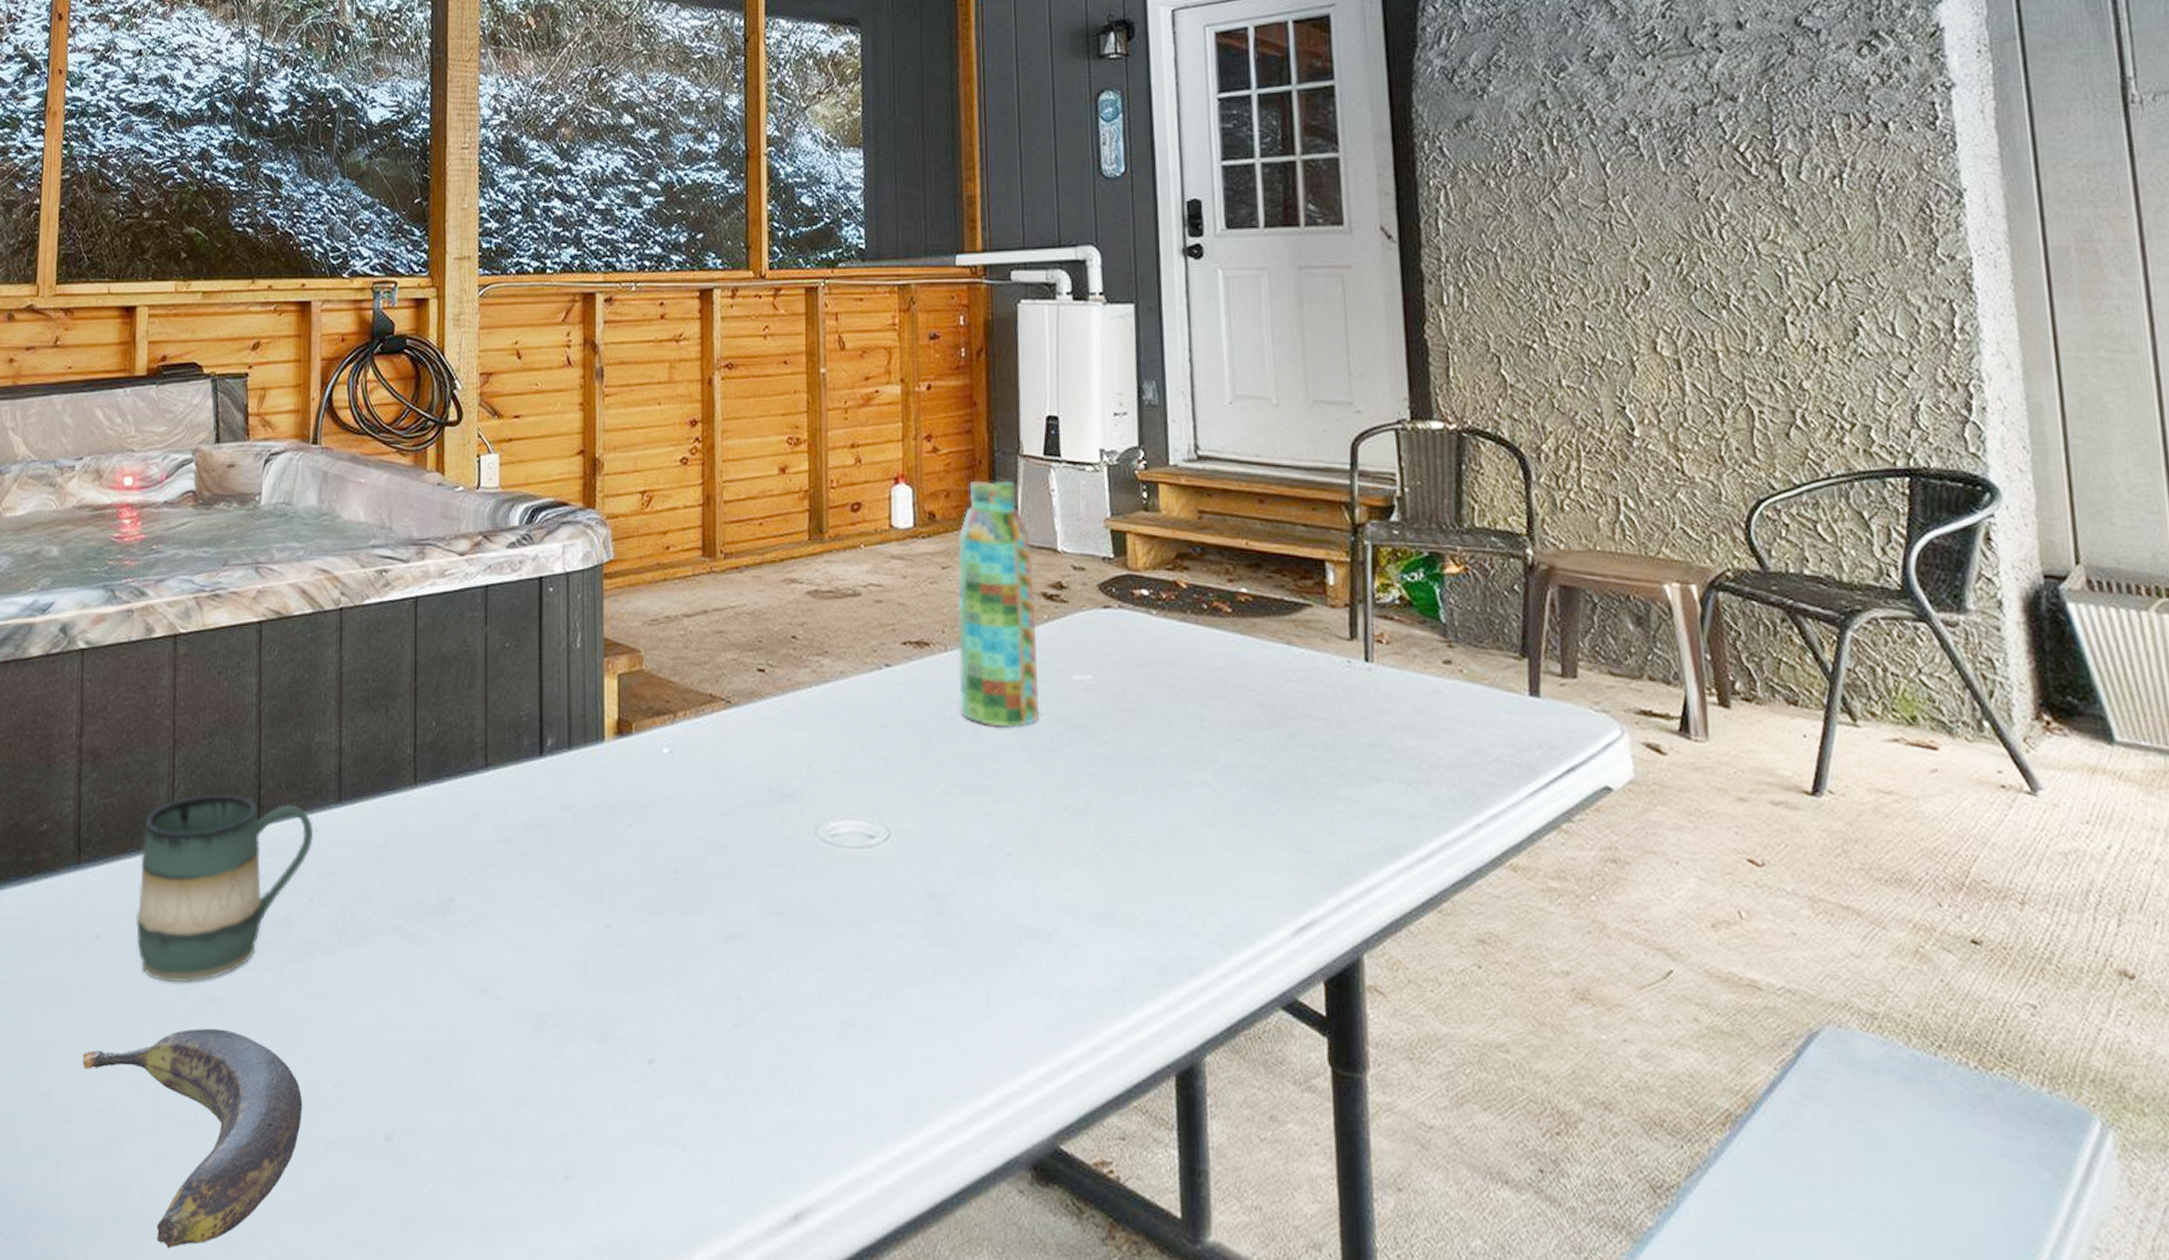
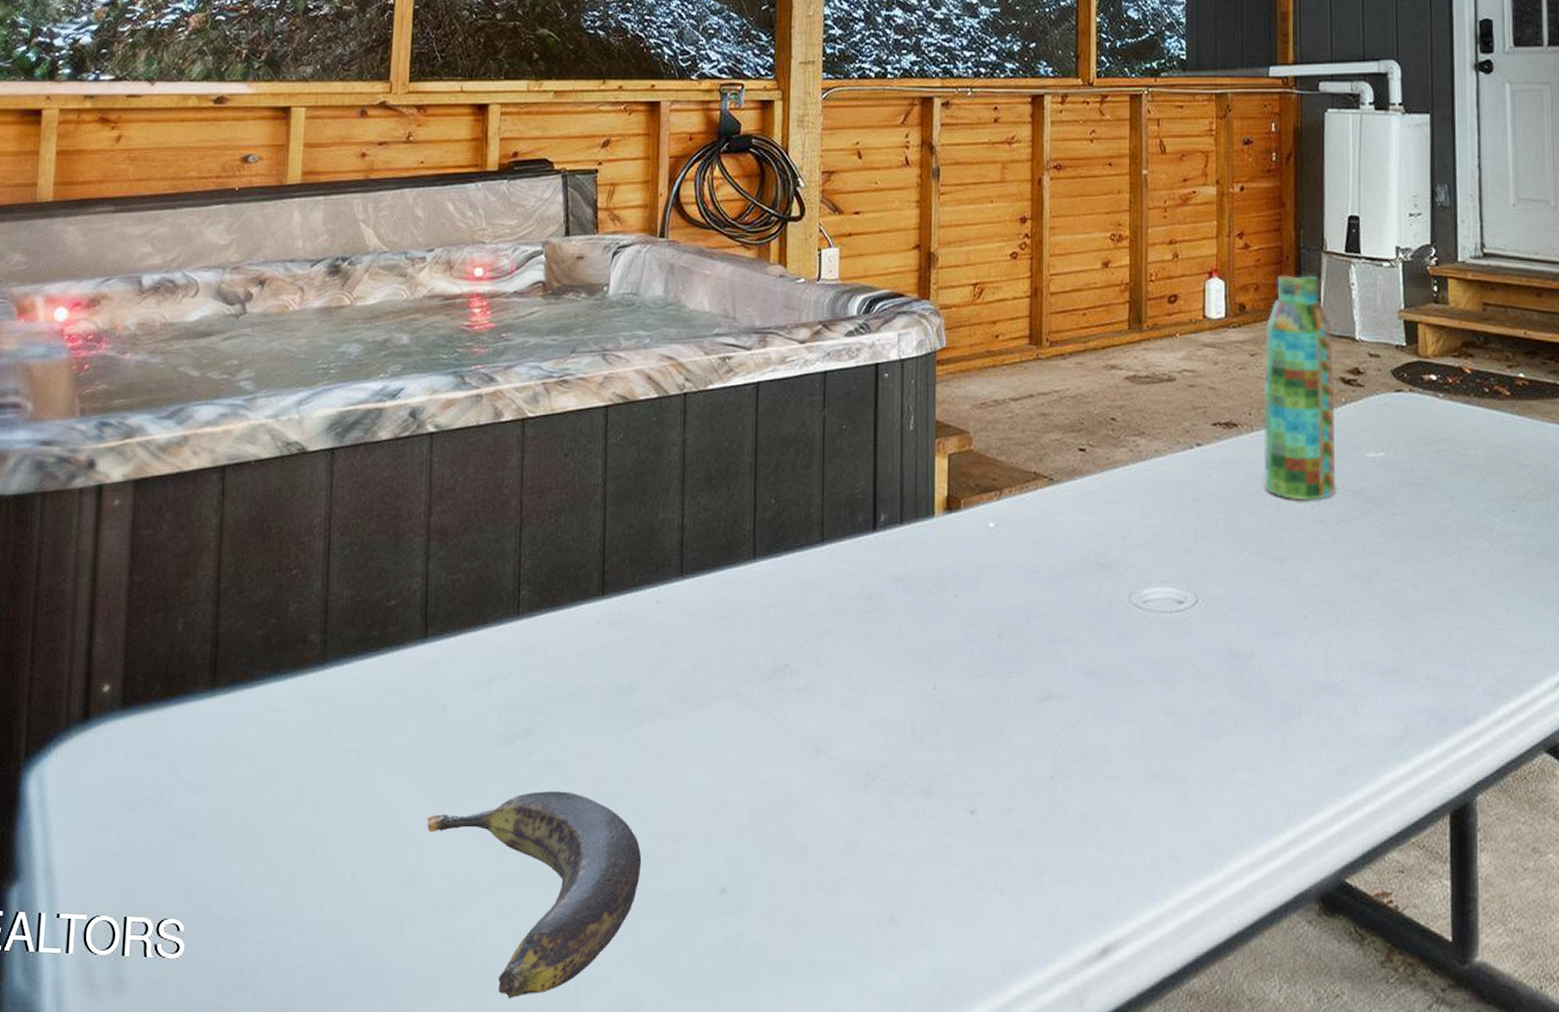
mug: present [135,794,313,984] -> none [481,570,655,749]

